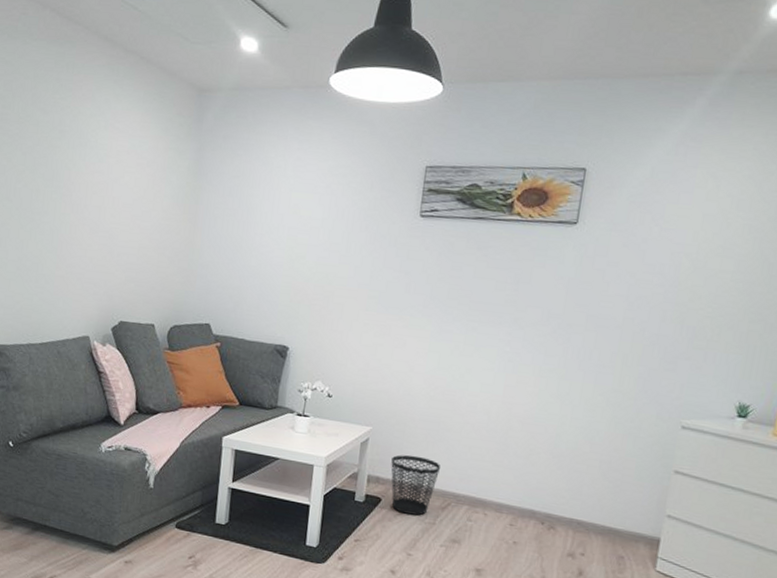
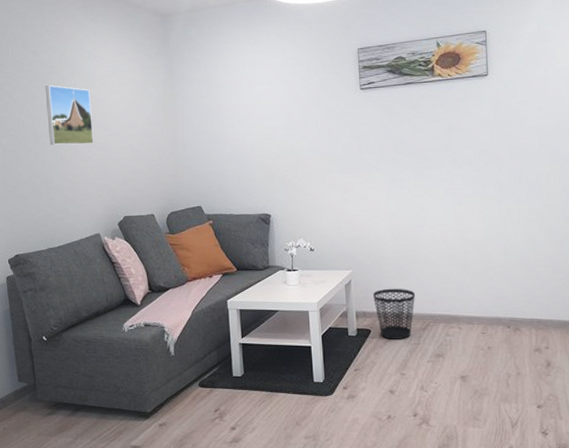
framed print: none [46,153,102,232] -> present [45,85,94,146]

